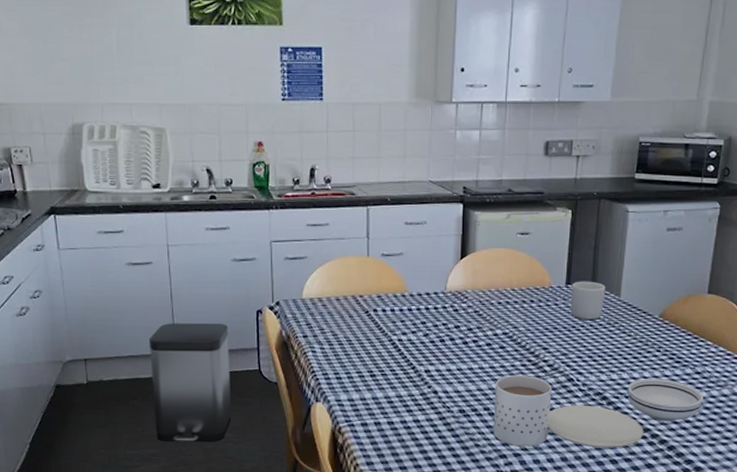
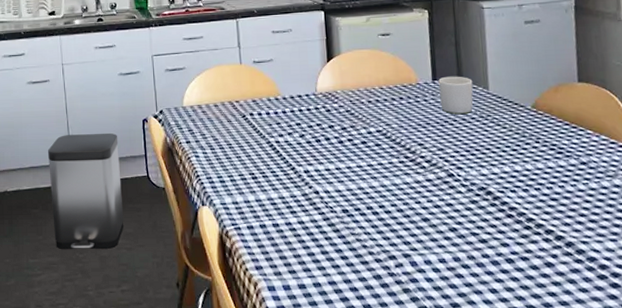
mug: present [493,374,552,447] -> none [375,171,436,247]
plate: present [547,405,643,448] -> none [433,201,537,246]
bowl: present [627,379,703,421] -> none [512,171,595,216]

